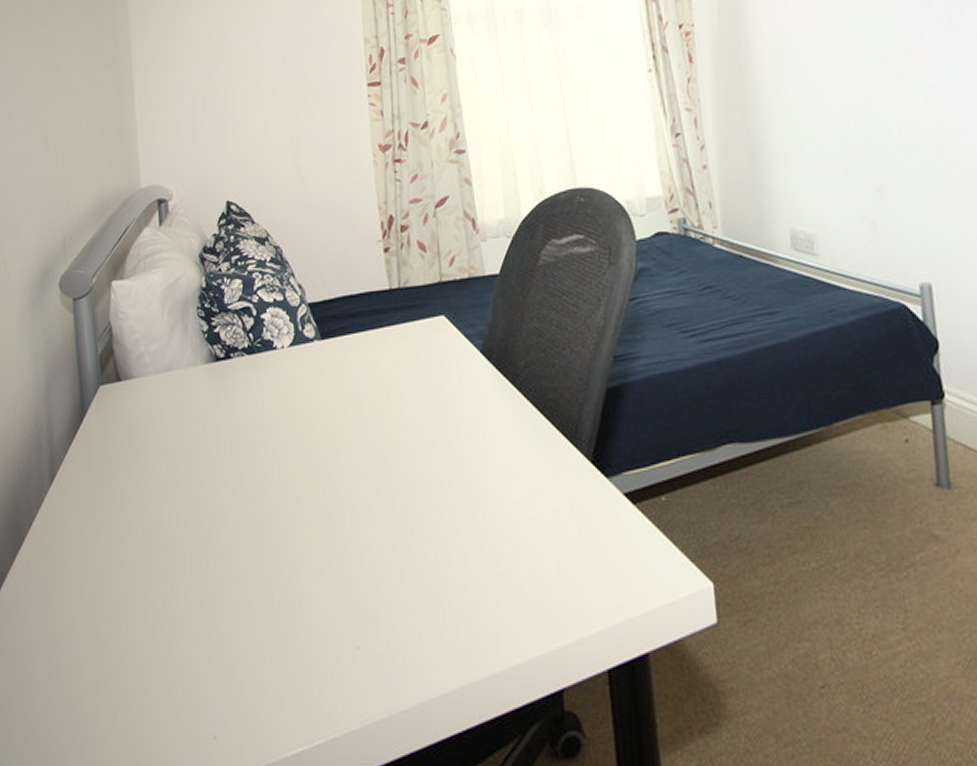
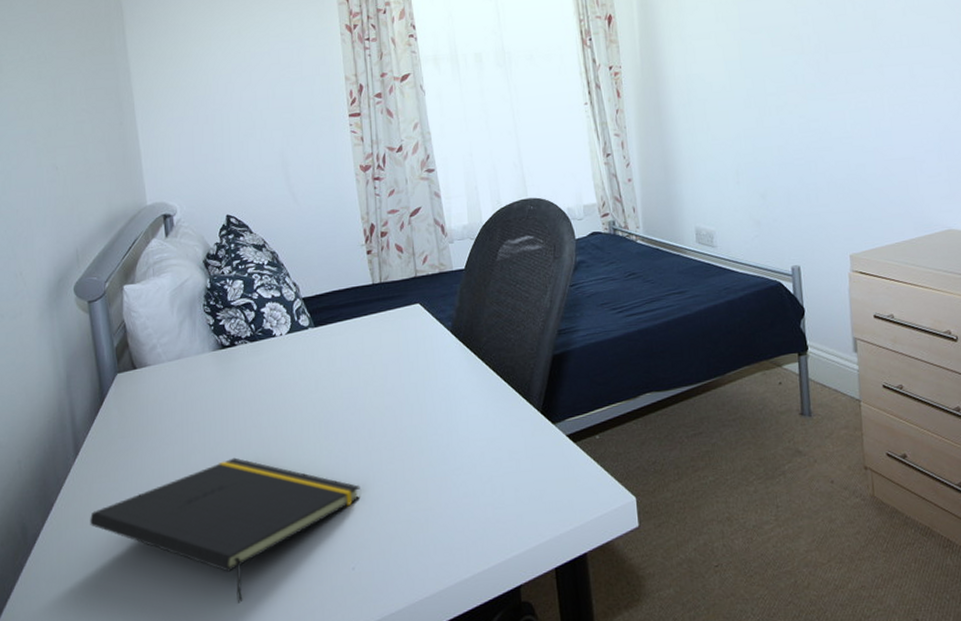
notepad: none [62,495,369,680] -> present [90,457,361,603]

